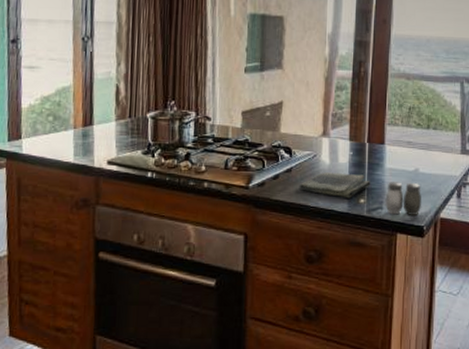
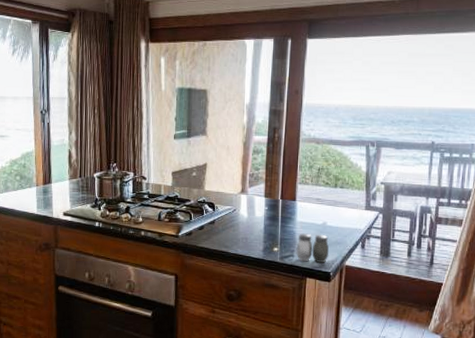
dish towel: present [298,172,371,198] -> none [220,224,283,247]

